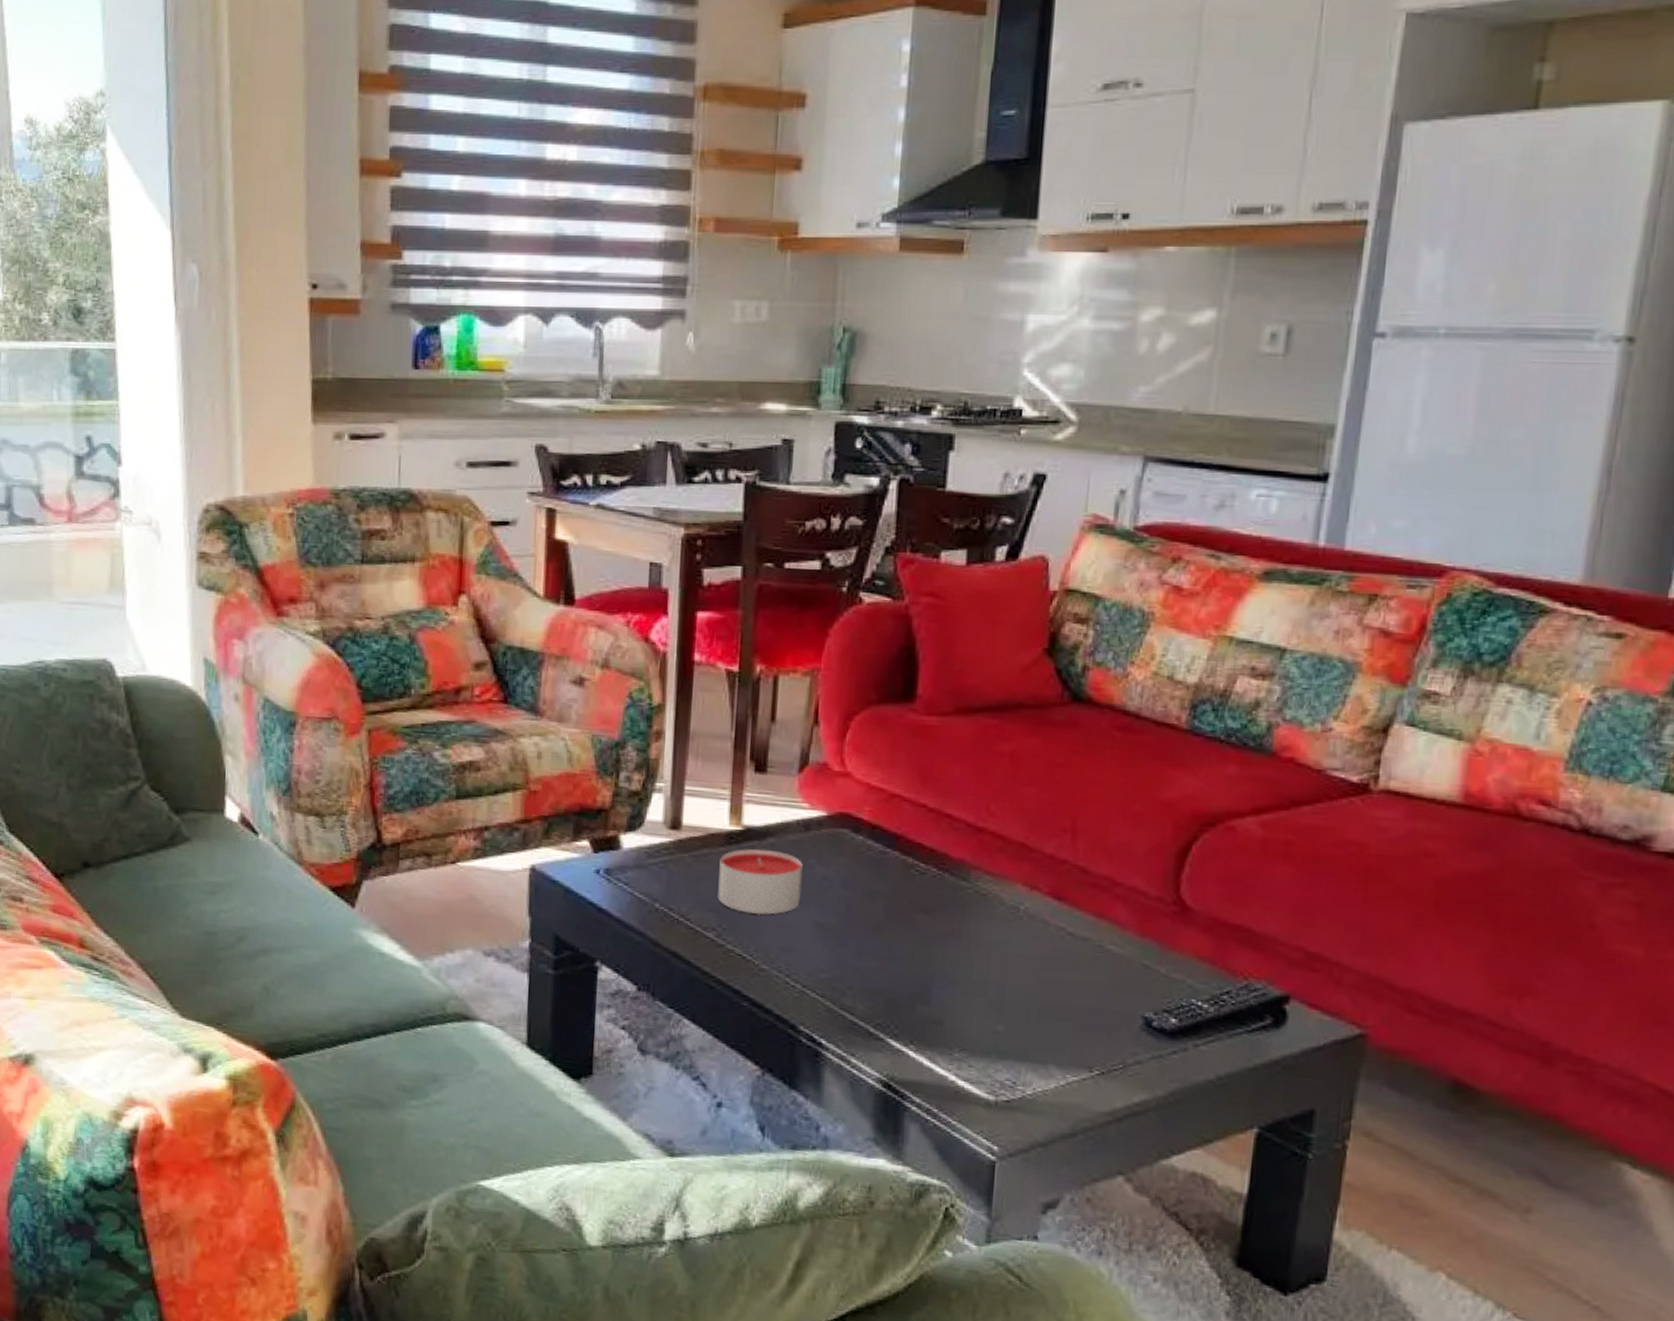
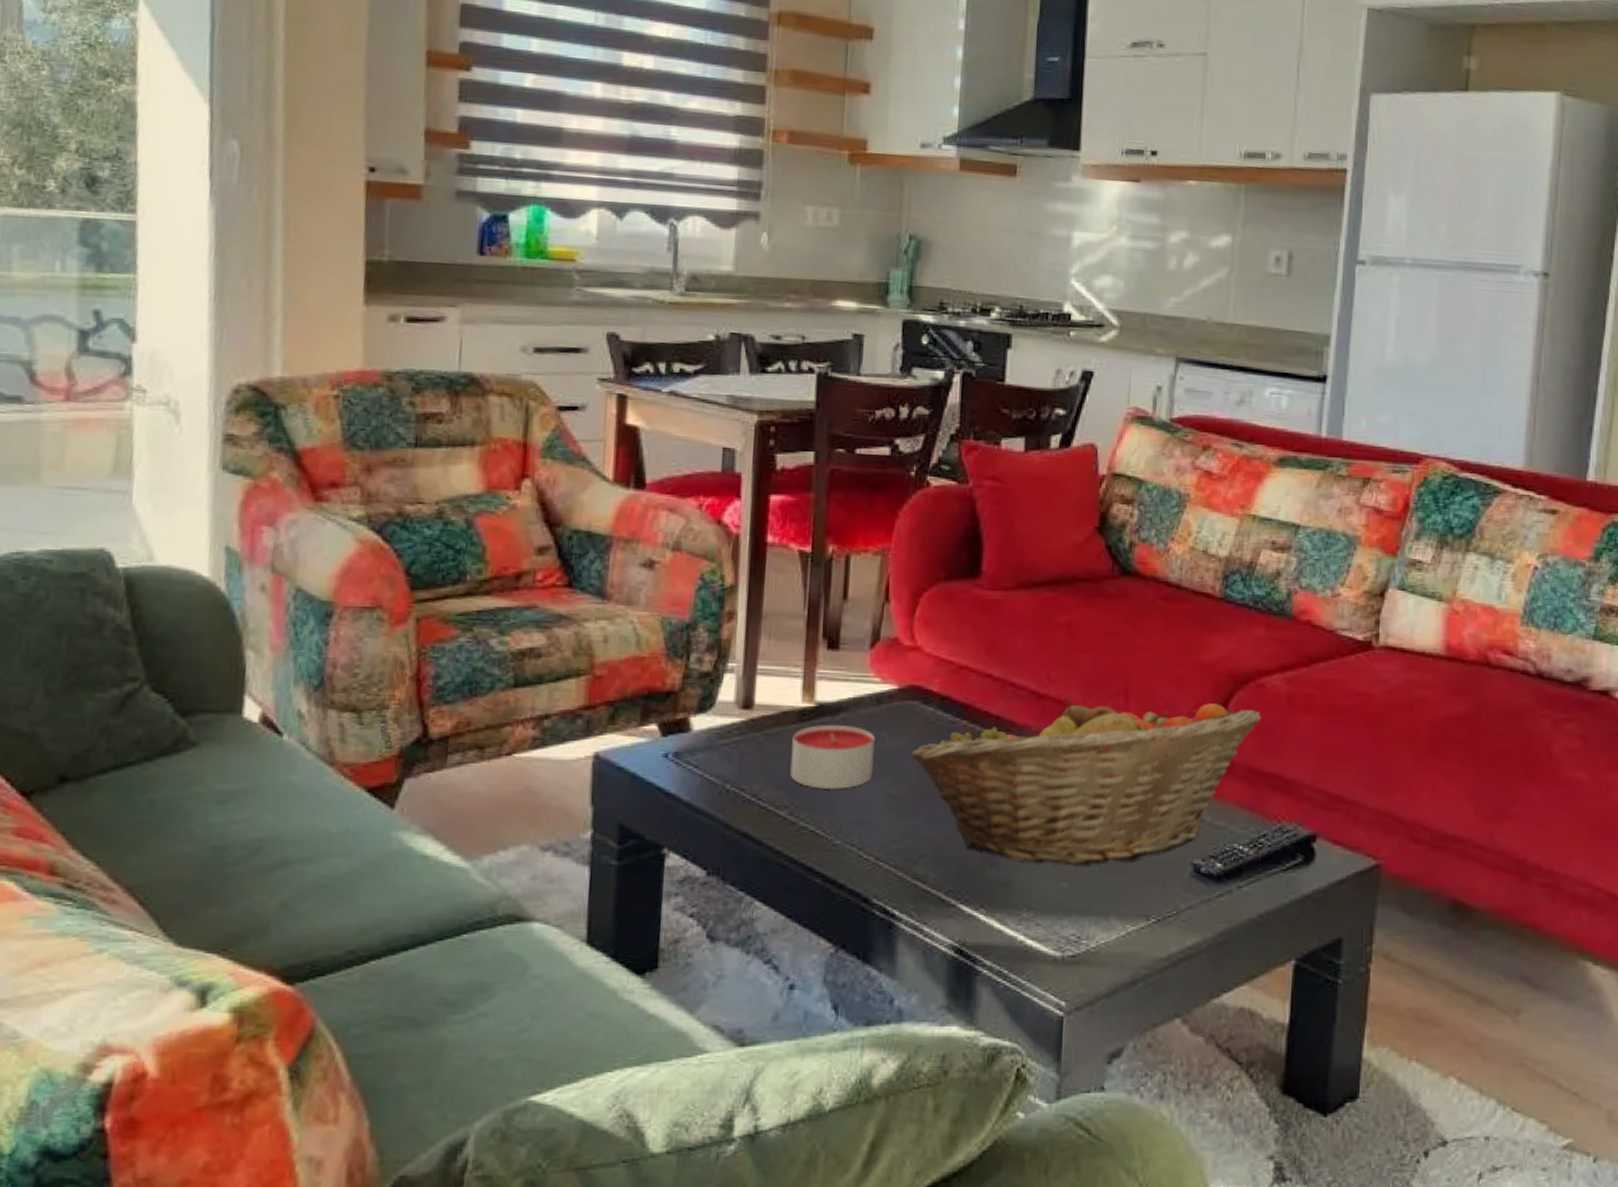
fruit basket: none [840,831,1230,1010] -> present [911,696,1261,865]

